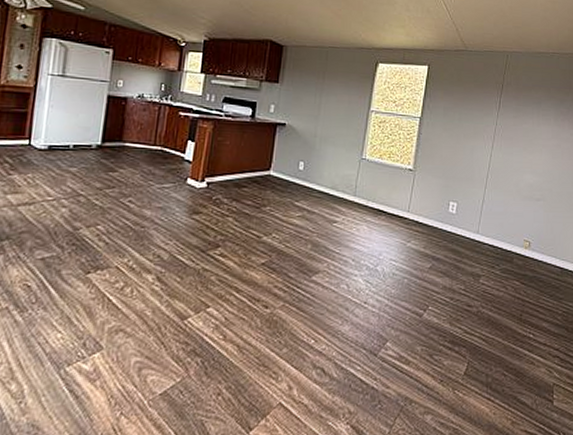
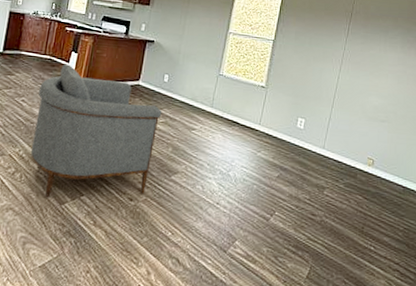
armchair: none [143,155,298,314] -> present [31,64,162,198]

